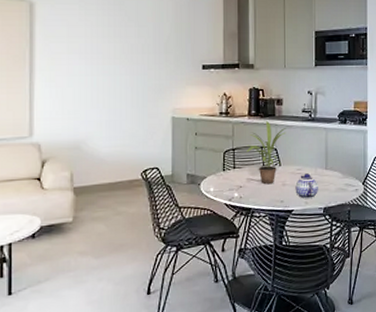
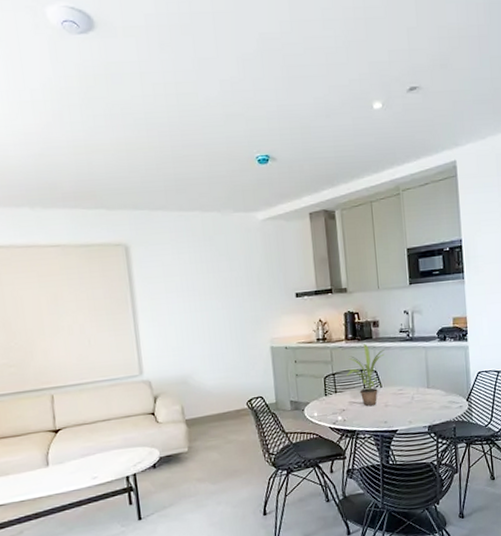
teapot: present [295,173,318,199] -> none [398,393,422,419]

